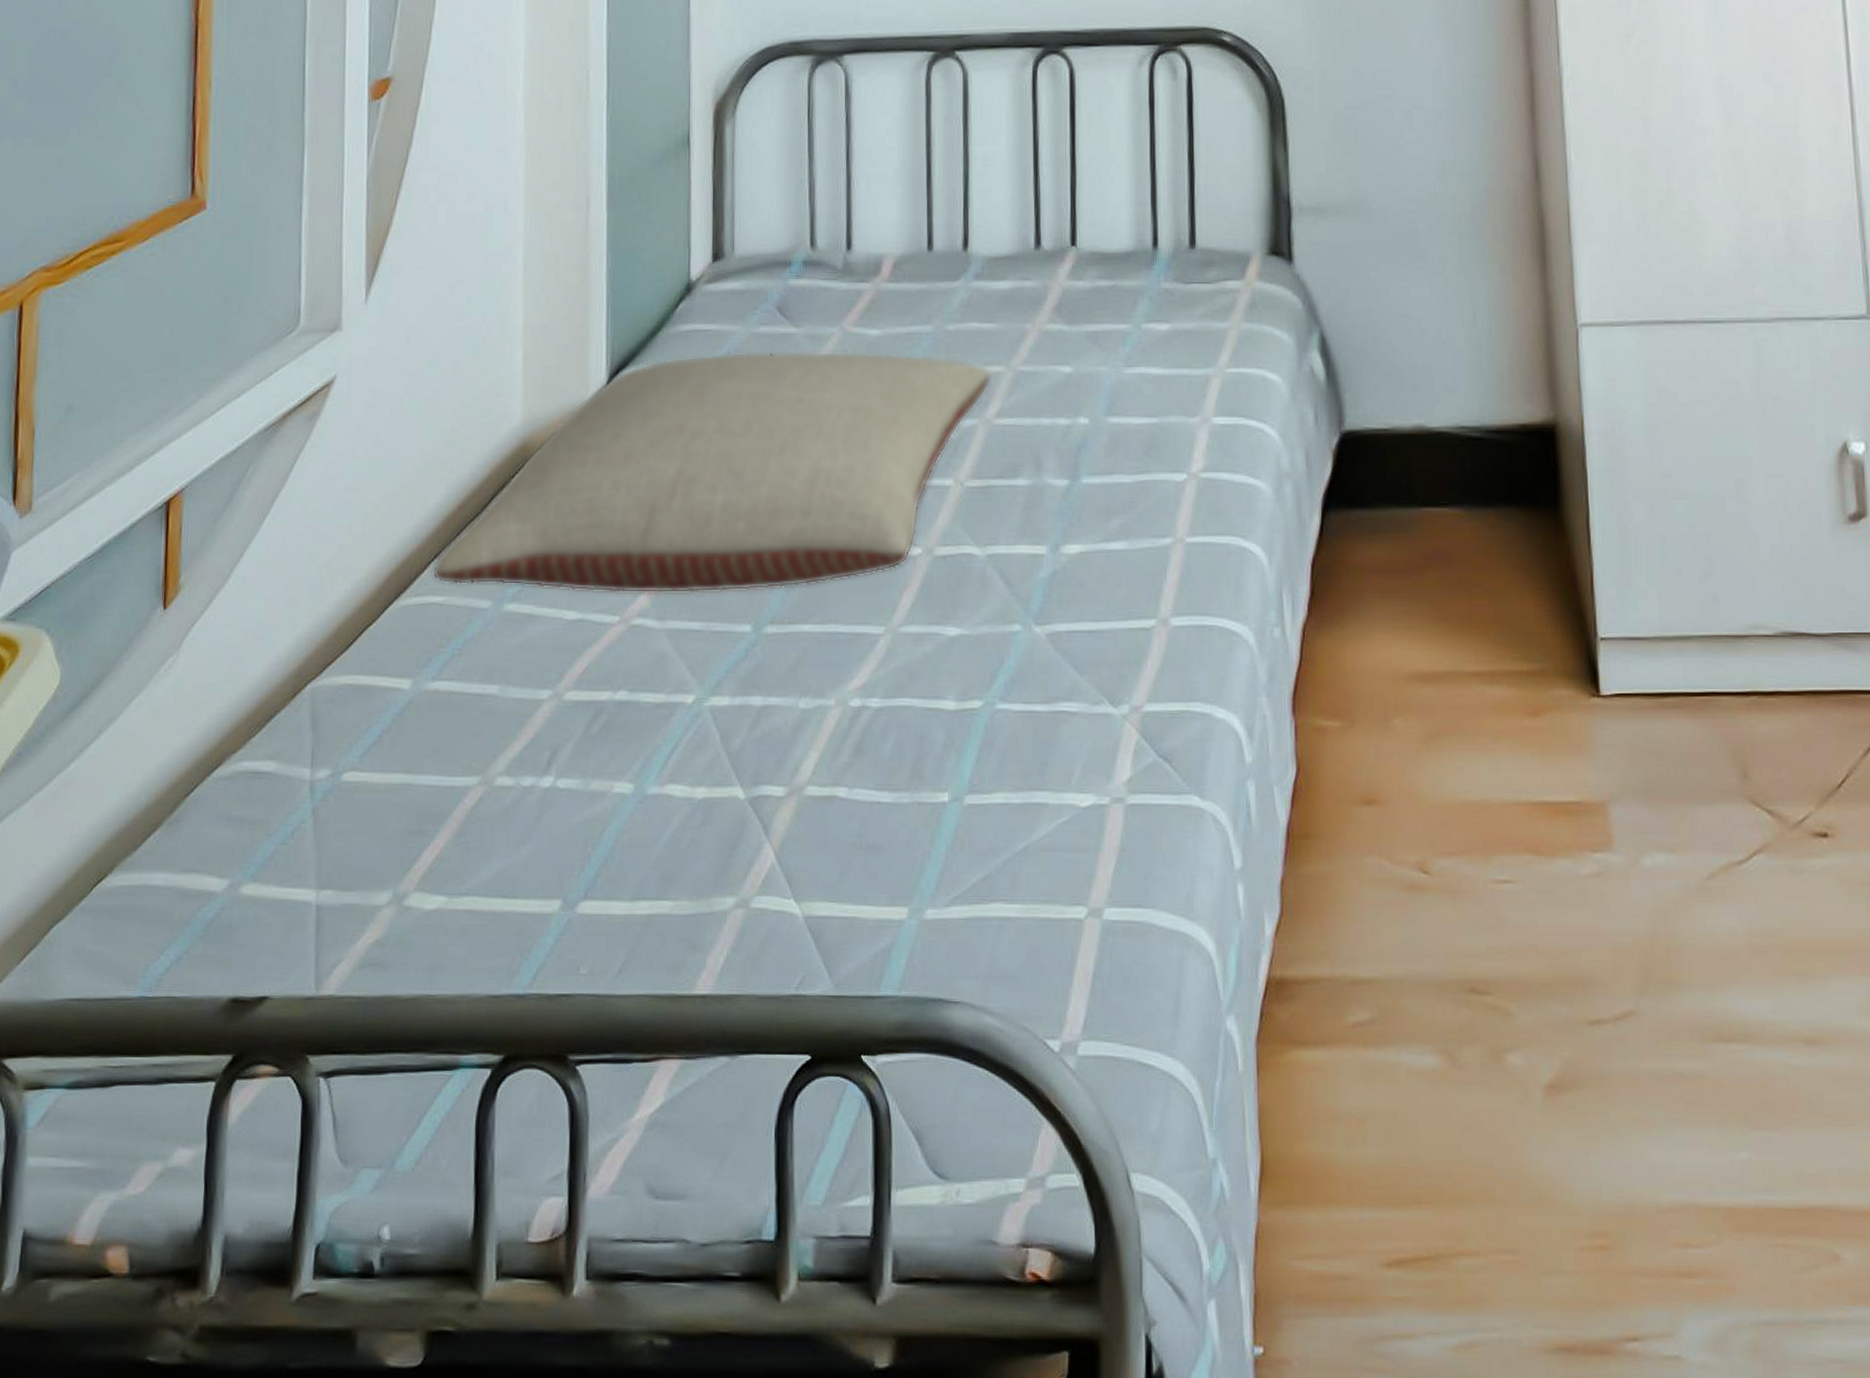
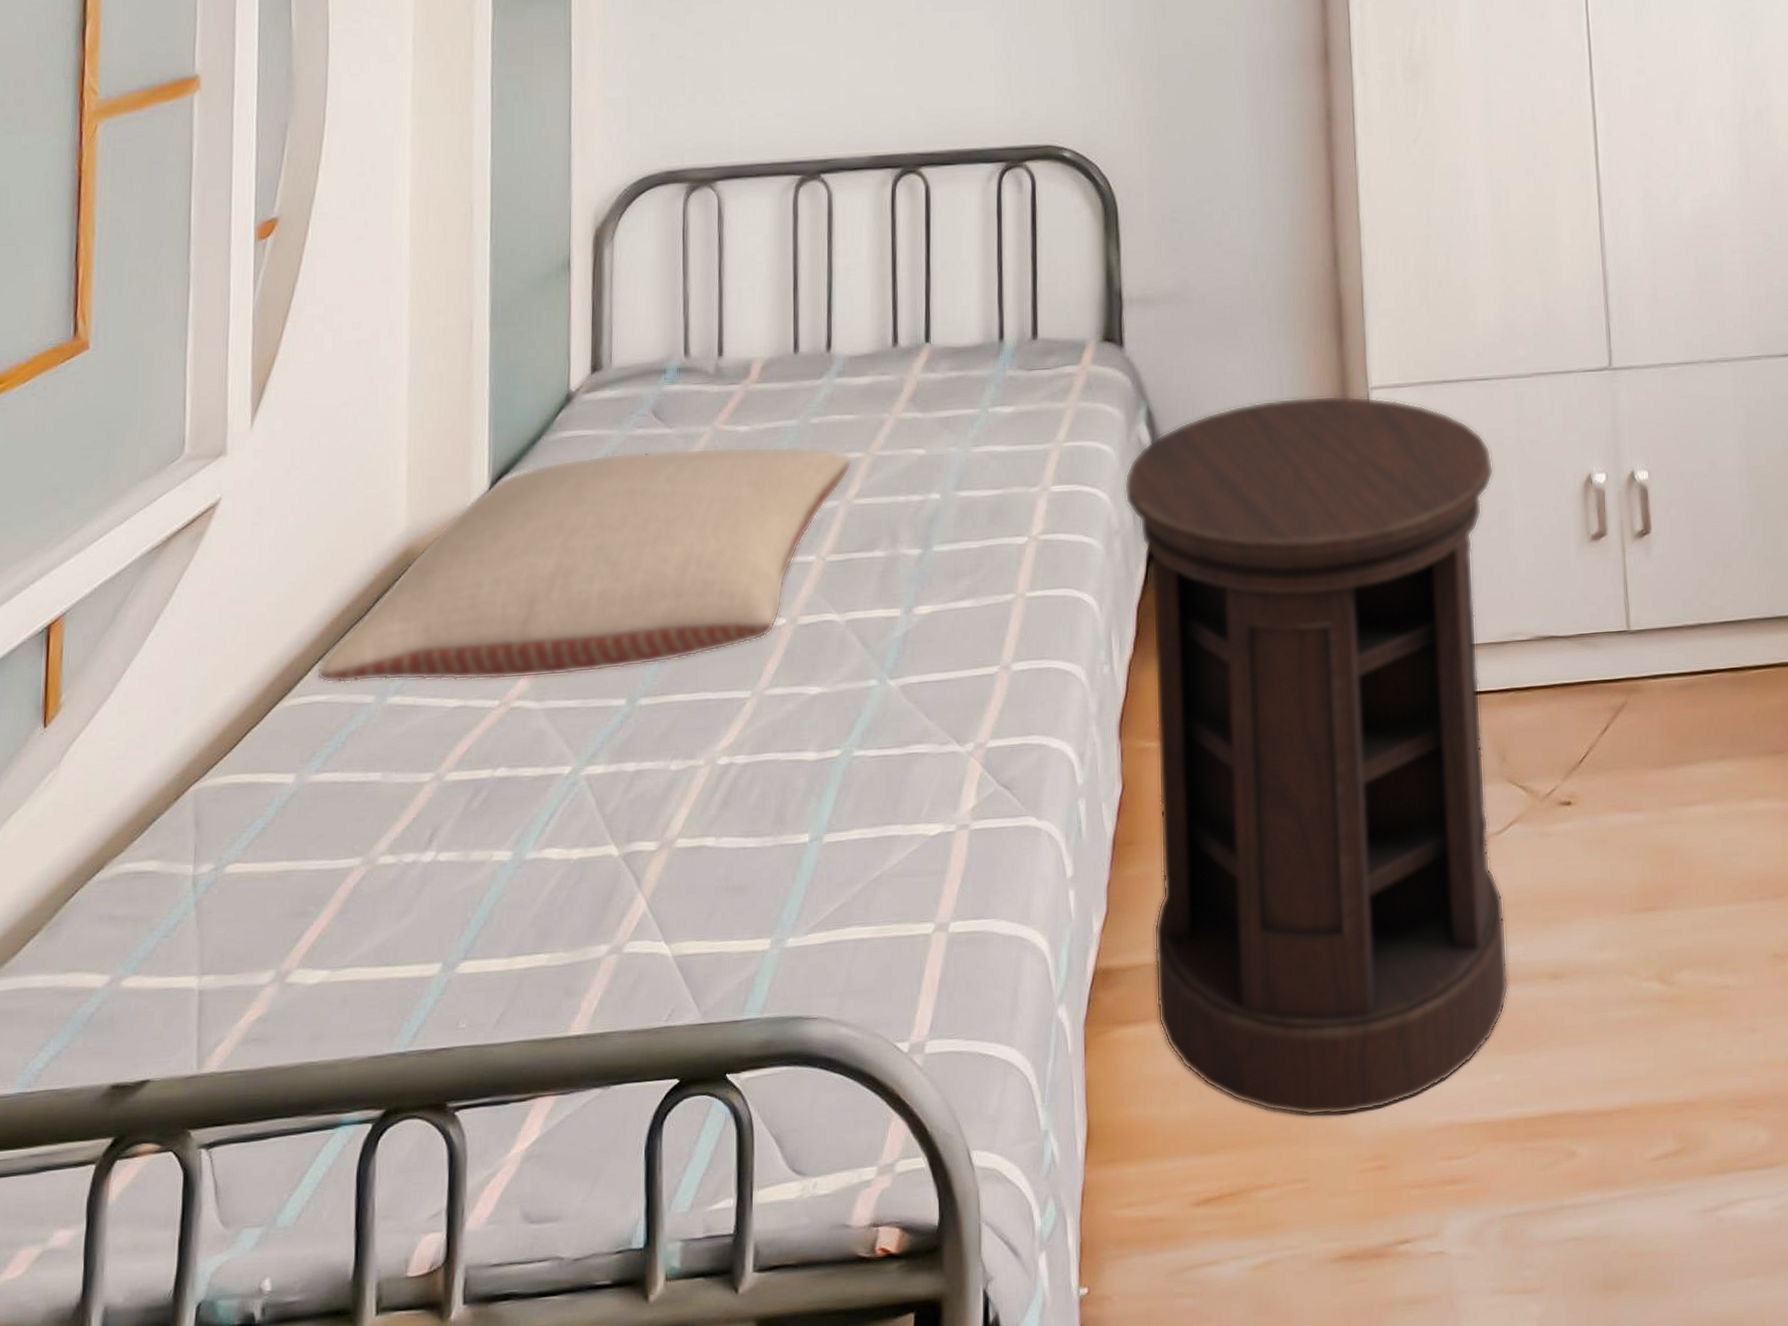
side table: none [1295,331,1755,1179] -> present [1124,395,1509,1116]

